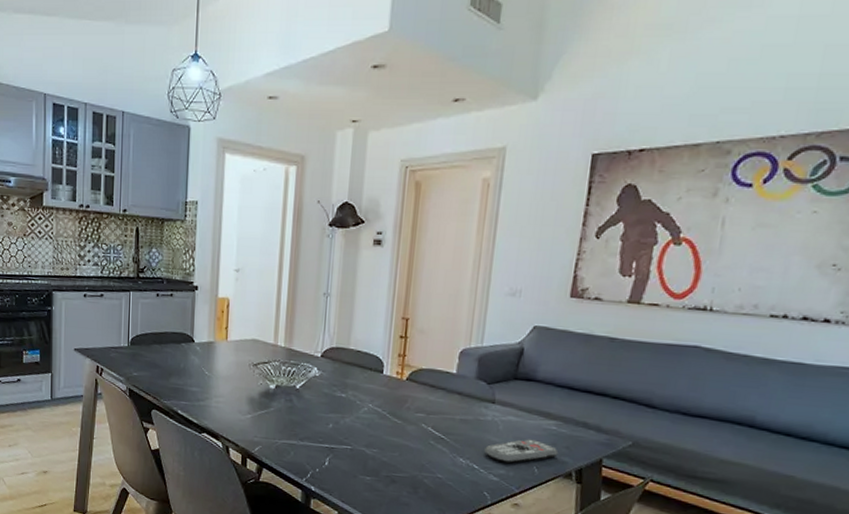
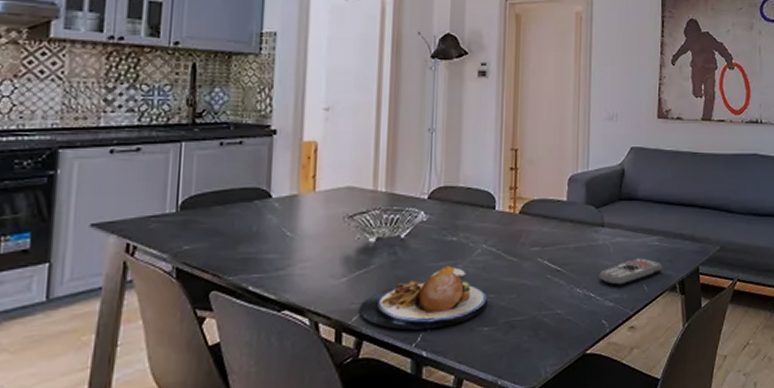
plate: none [261,418,371,469] -> present [359,266,488,330]

